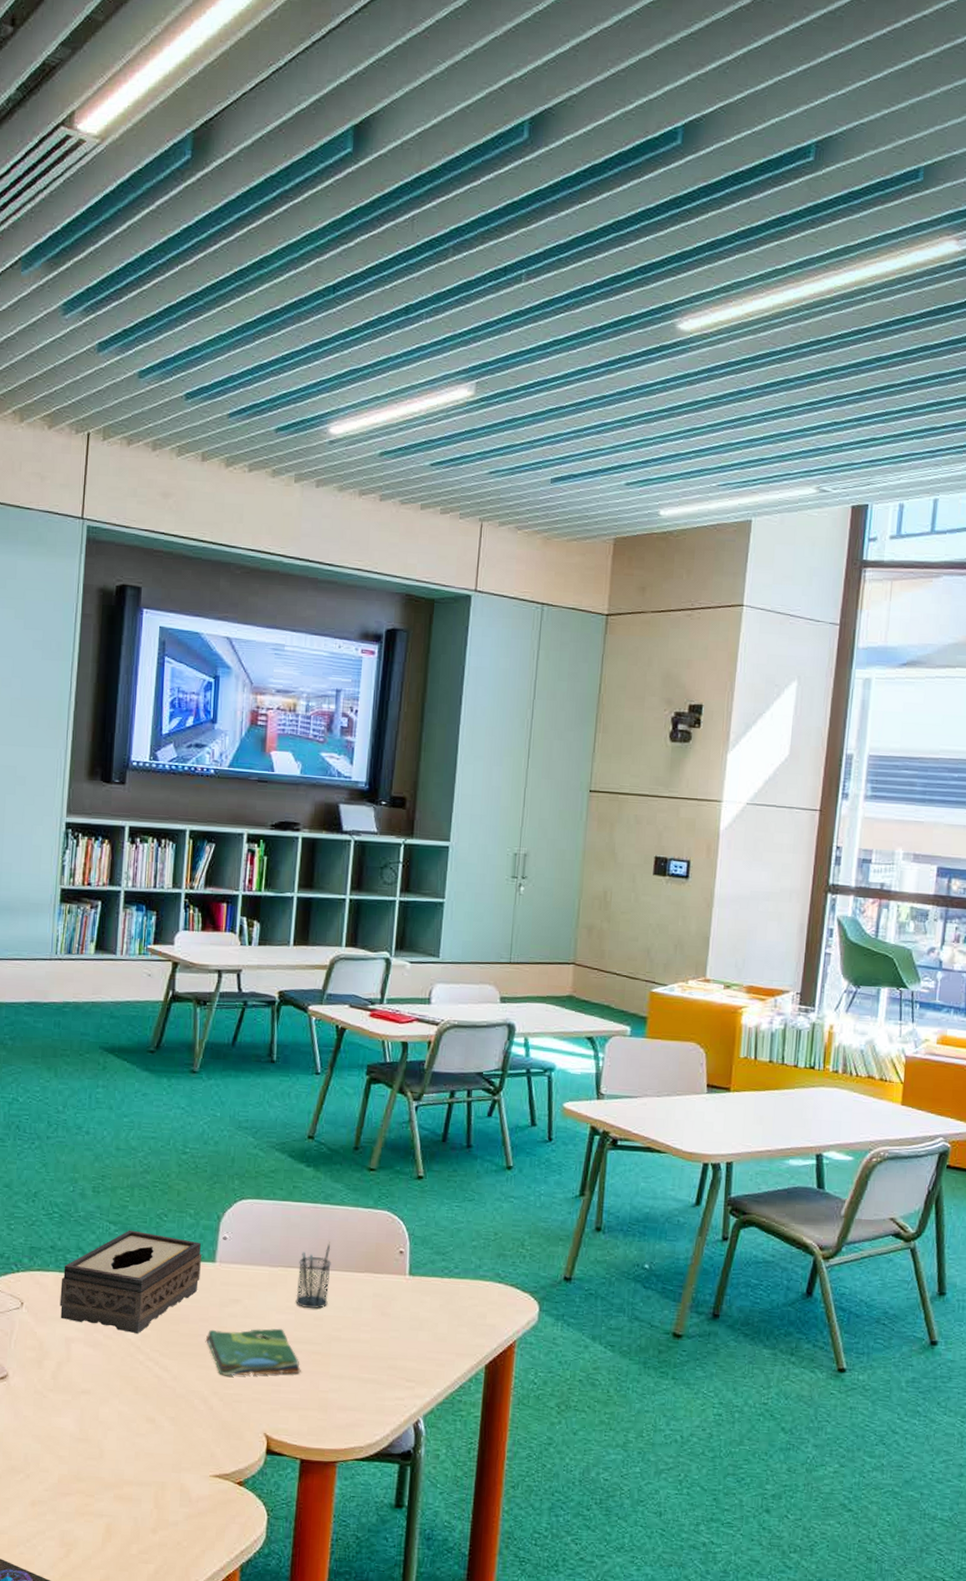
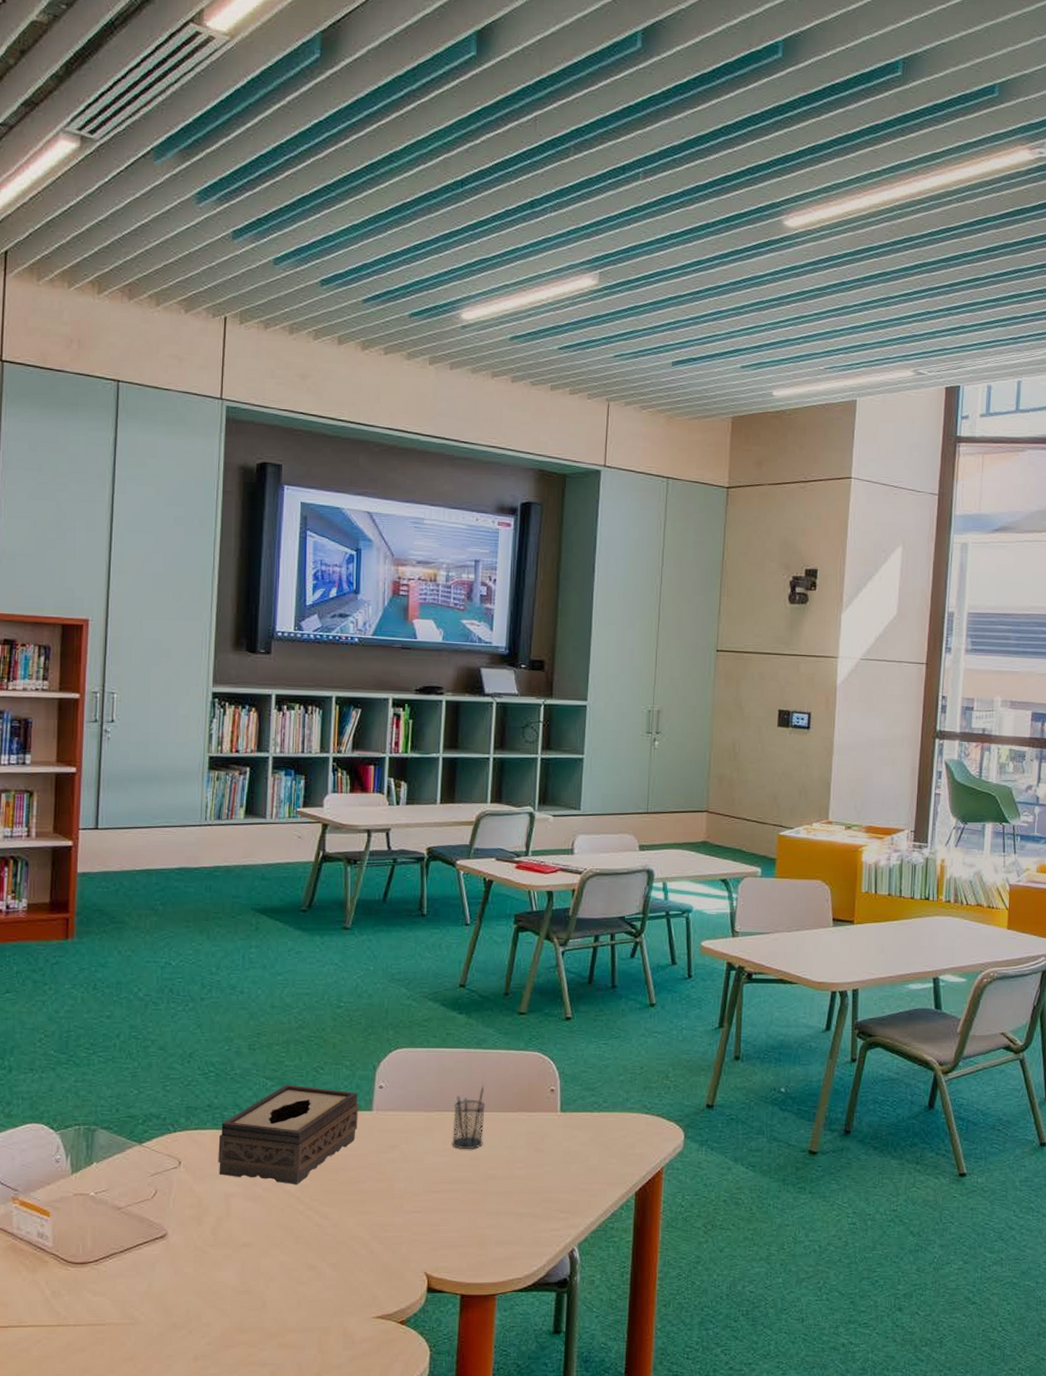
notebook: present [206,1328,301,1376] -> none [365,1170,459,1220]

